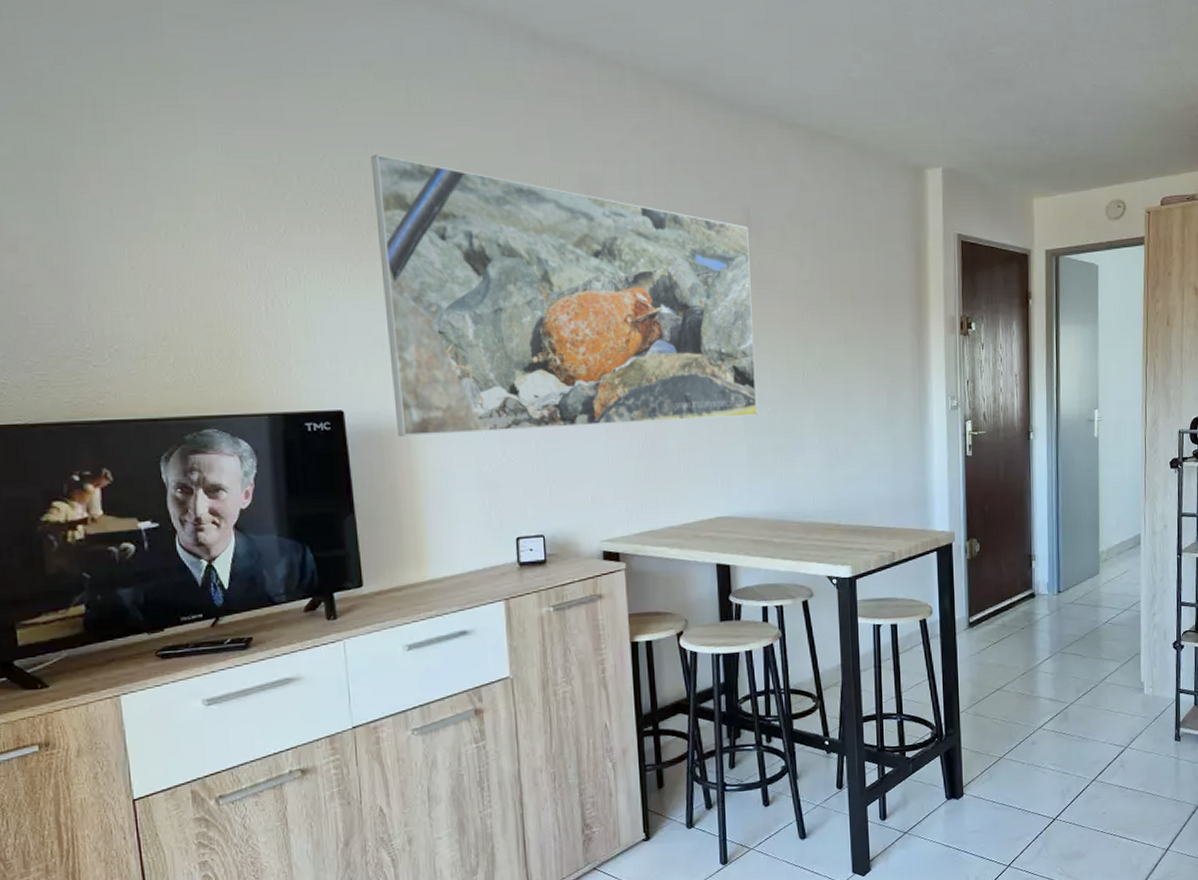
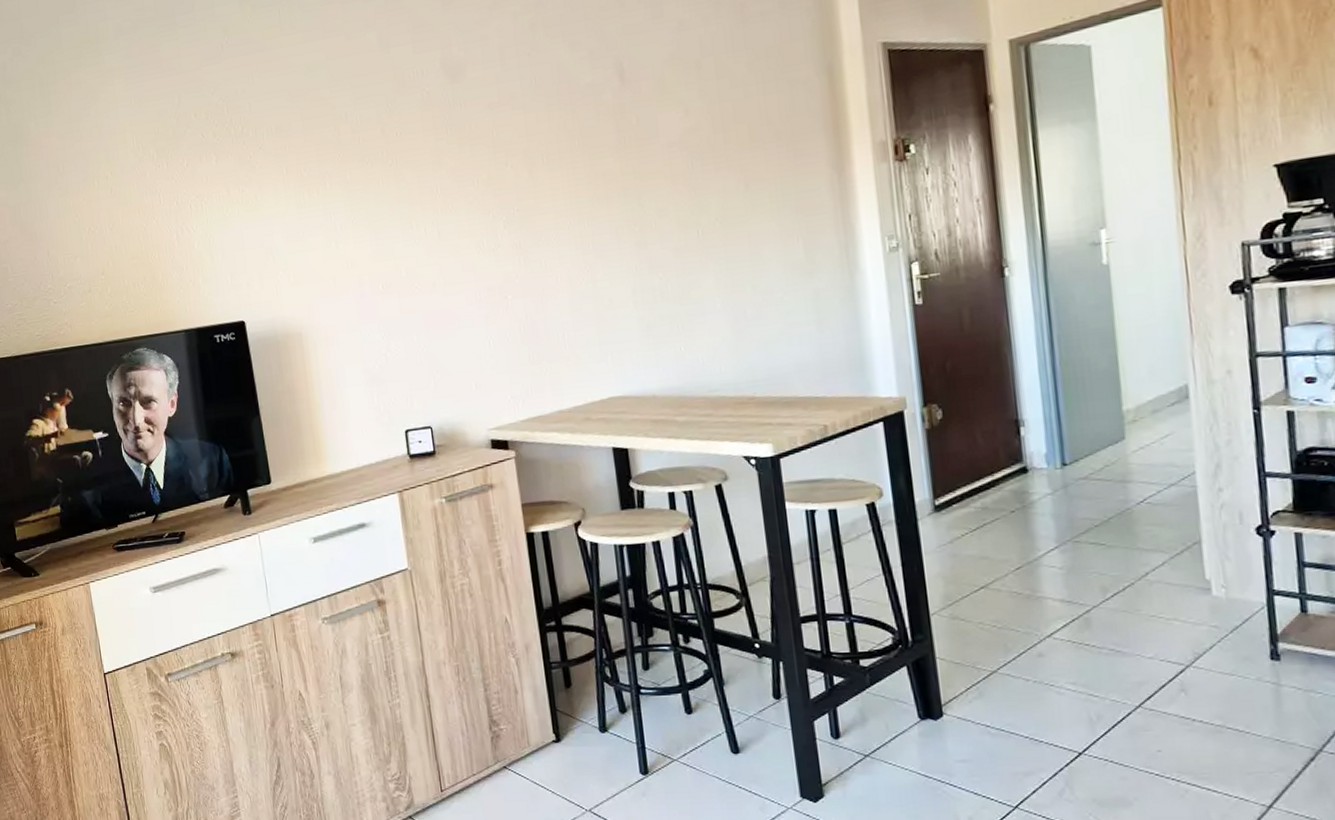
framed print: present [371,154,758,436] -> none [252,79,648,340]

